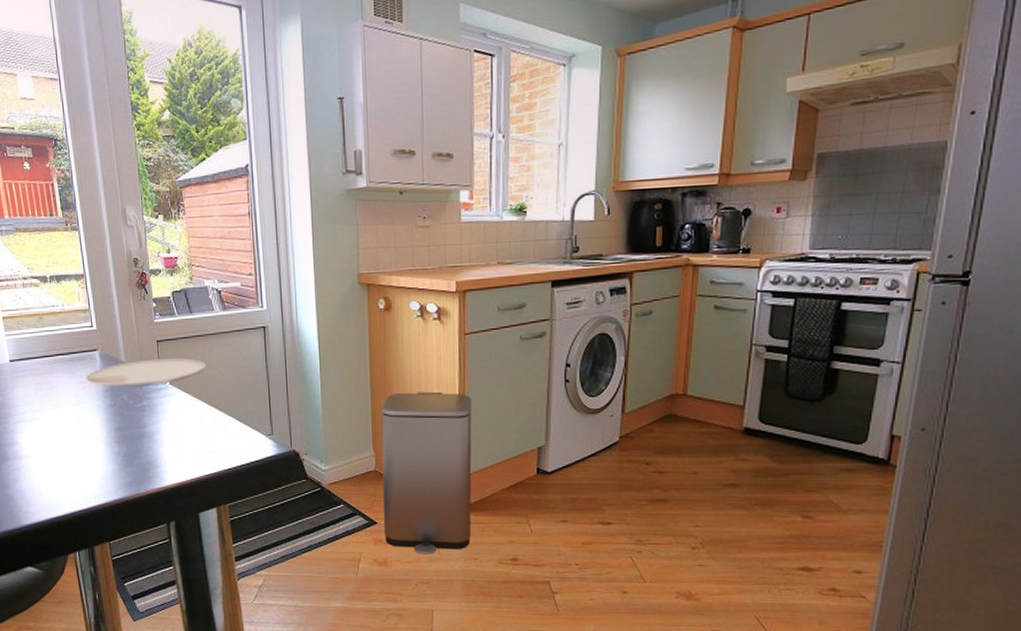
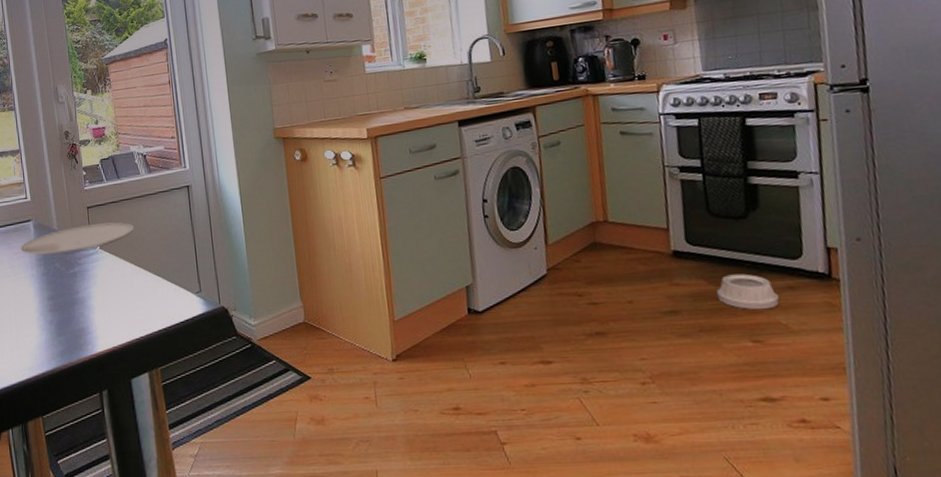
pedal bin: present [380,391,472,555] -> none [305,237,409,409]
pet bowl: none [777,454,835,489] -> present [715,273,780,310]

